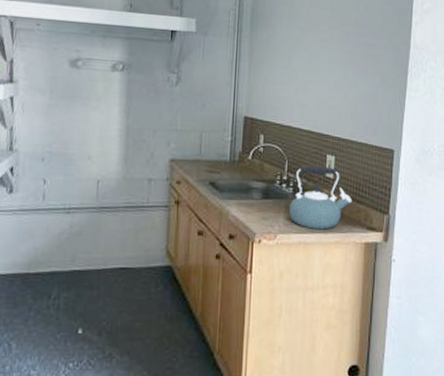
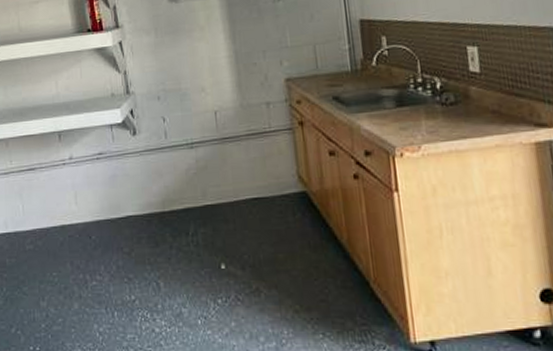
kettle: present [289,165,353,230] -> none [431,60,510,134]

